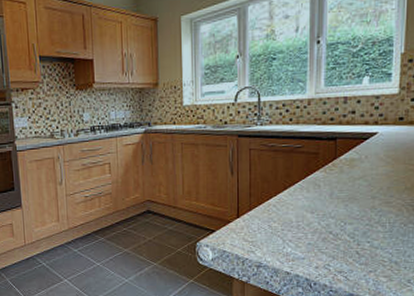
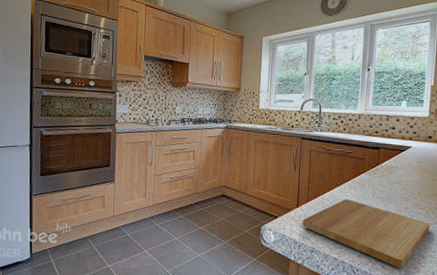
cutting board: none [246,202,404,278] -> present [303,198,430,268]

